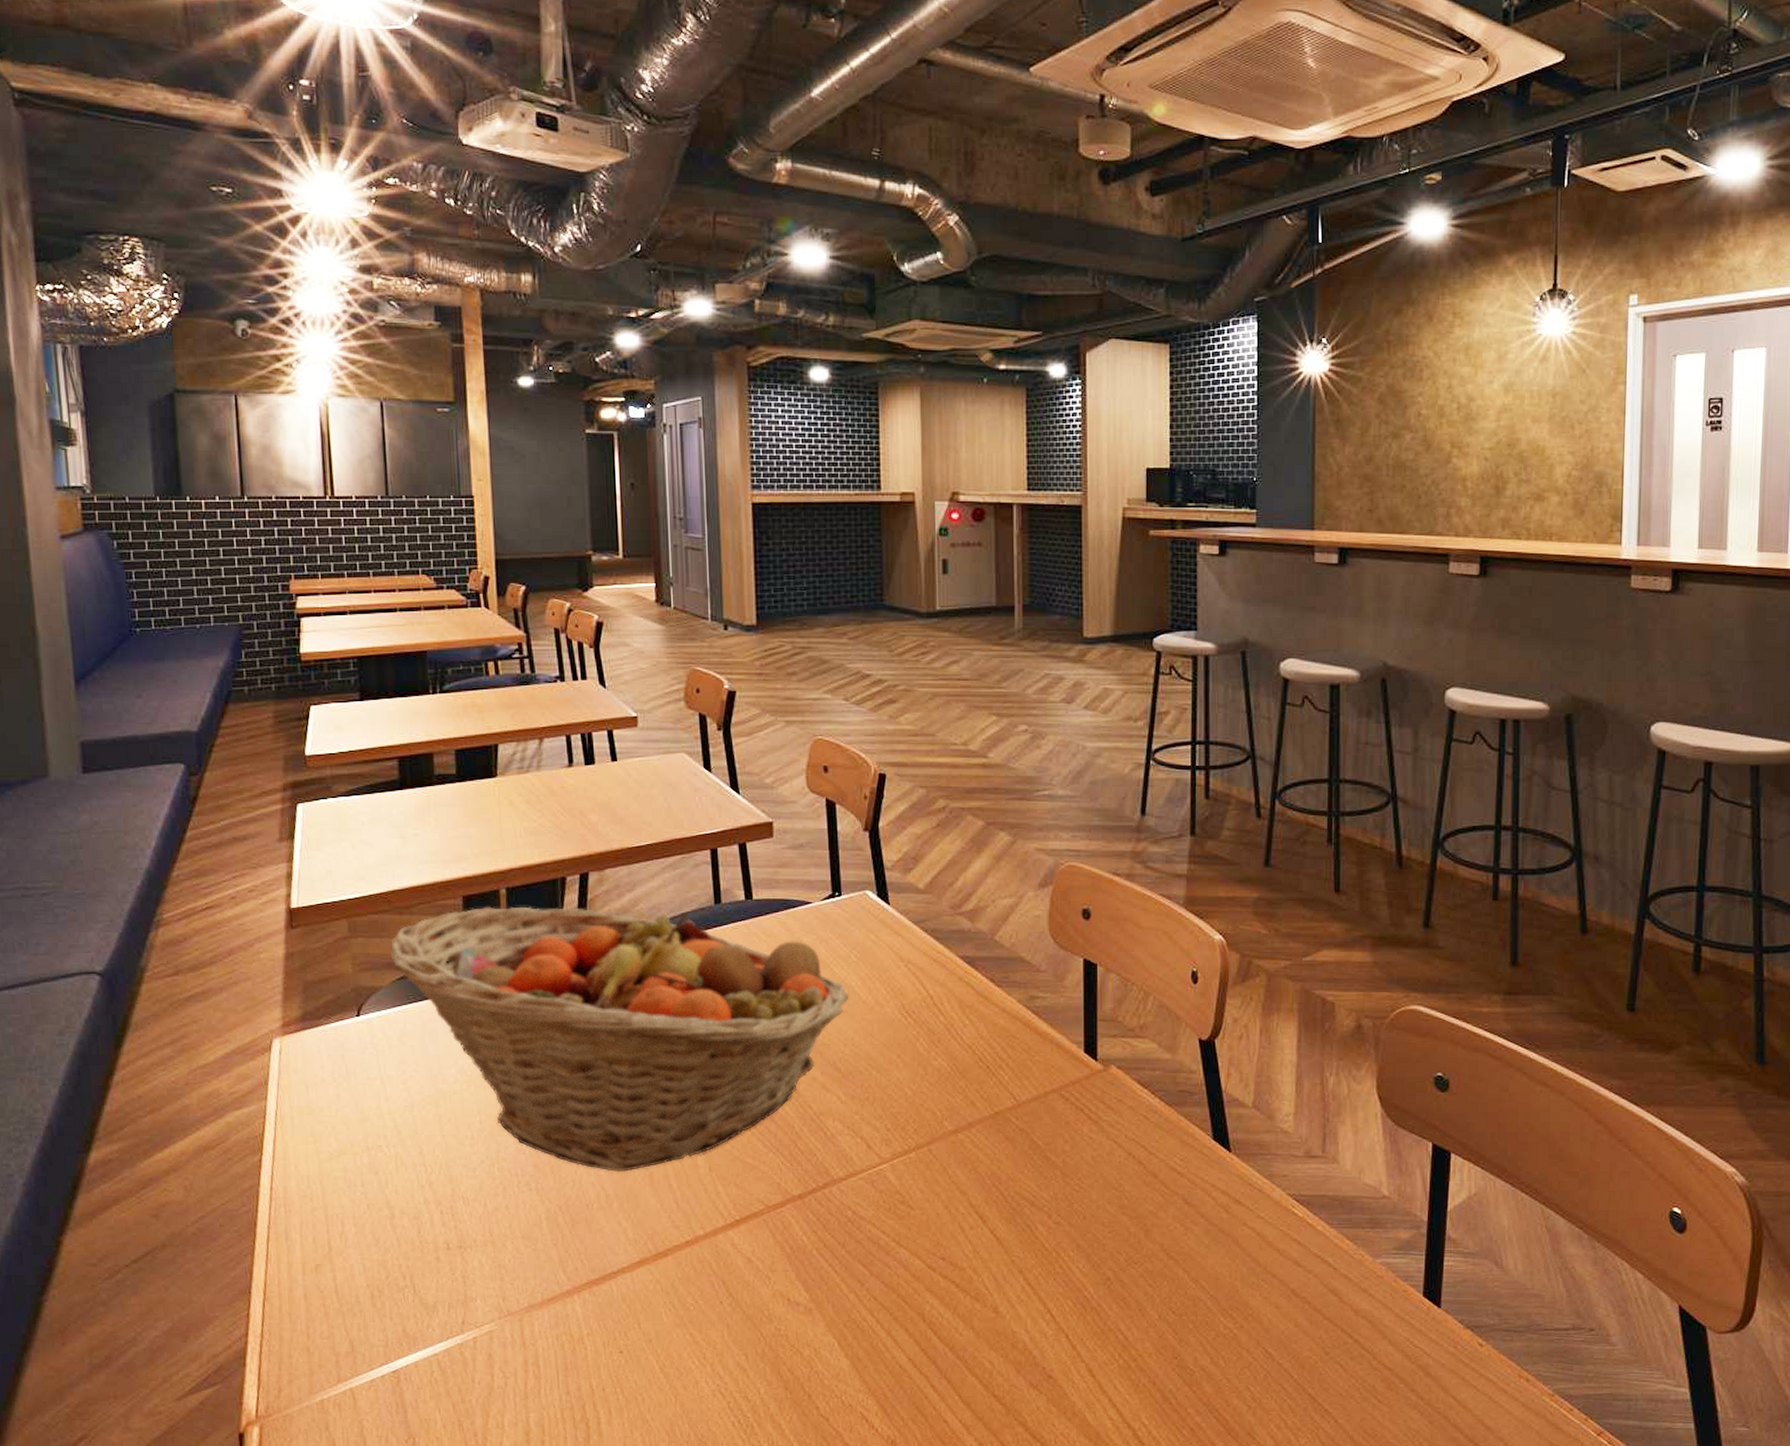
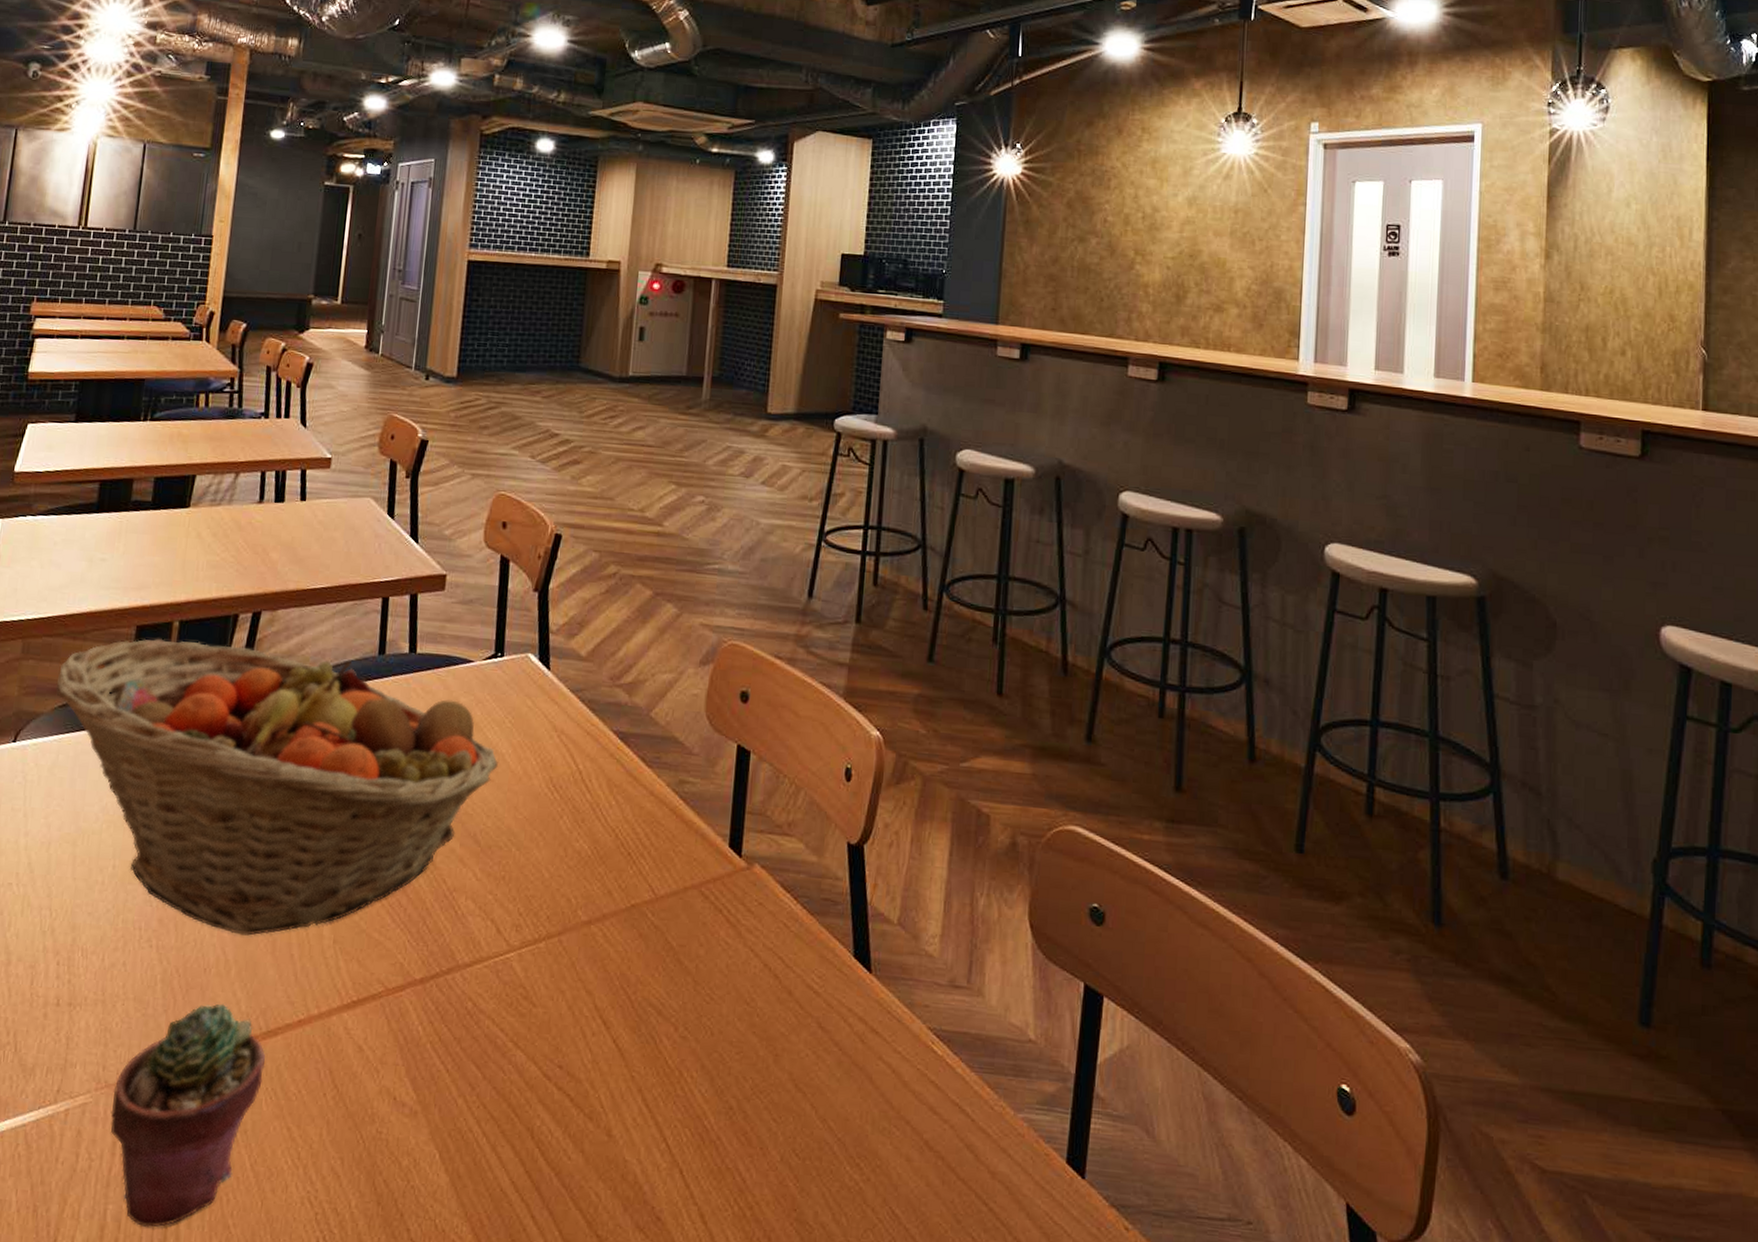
potted succulent: none [516,1233,660,1428] -> present [111,1004,266,1227]

